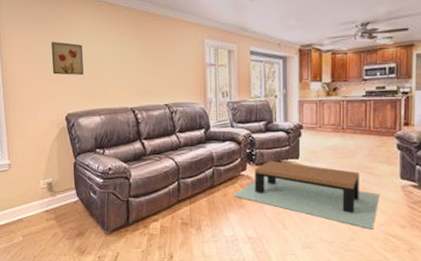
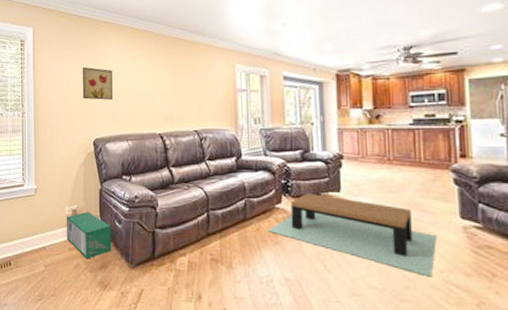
storage bin: none [41,184,87,228] -> present [66,211,111,259]

